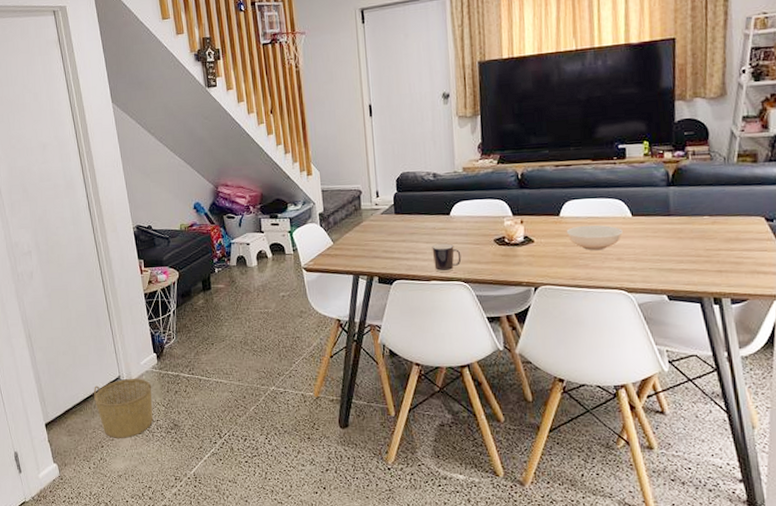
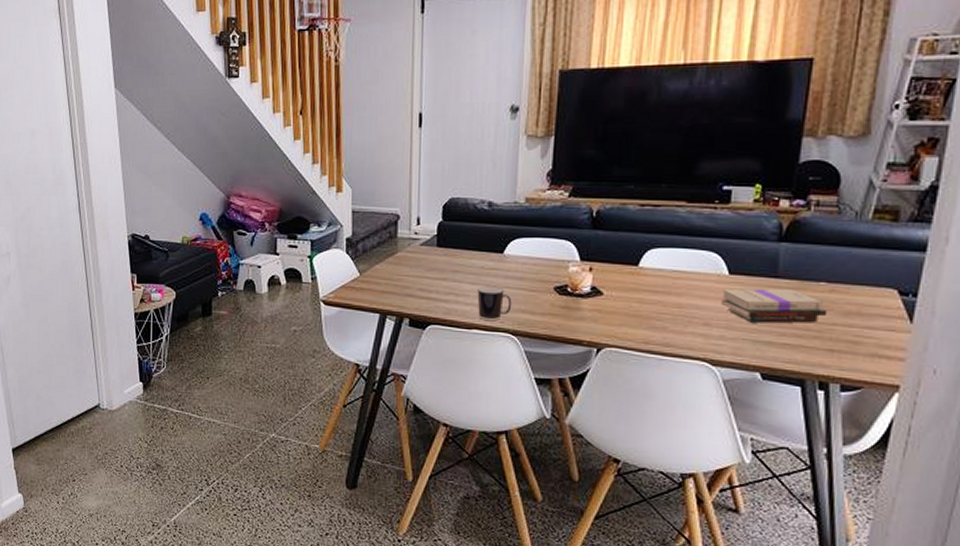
basket: present [94,379,153,438] -> none [69,408,135,474]
bowl: present [566,225,623,251] -> none [644,280,715,312]
books: none [628,223,713,254] -> present [721,288,828,324]

